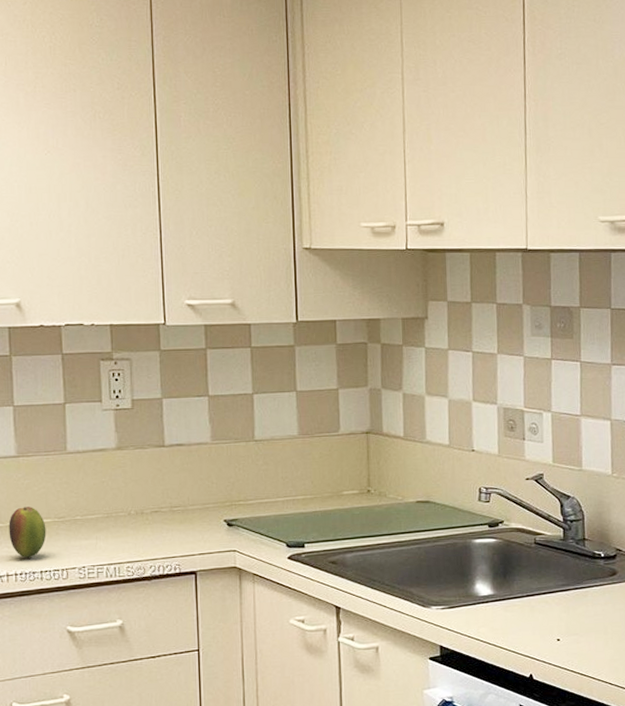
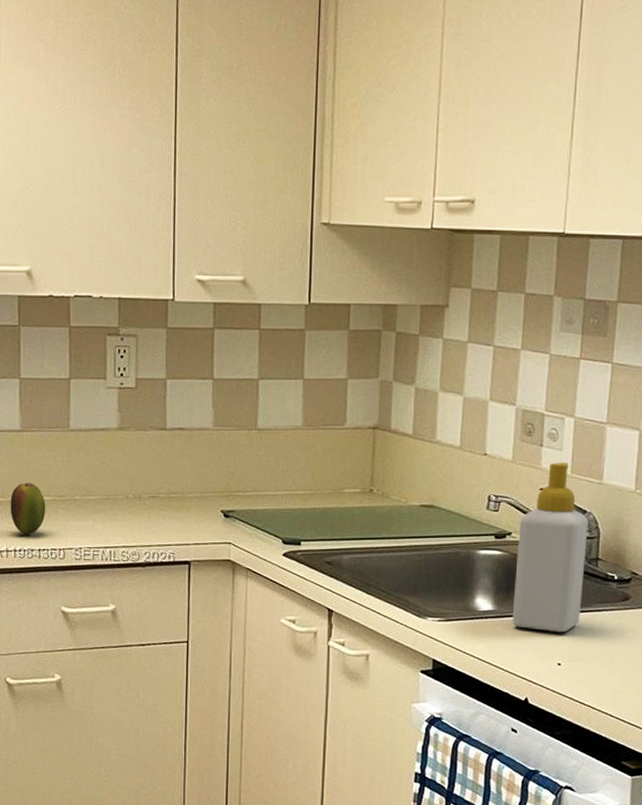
soap bottle: none [510,453,574,610] -> present [512,462,588,633]

